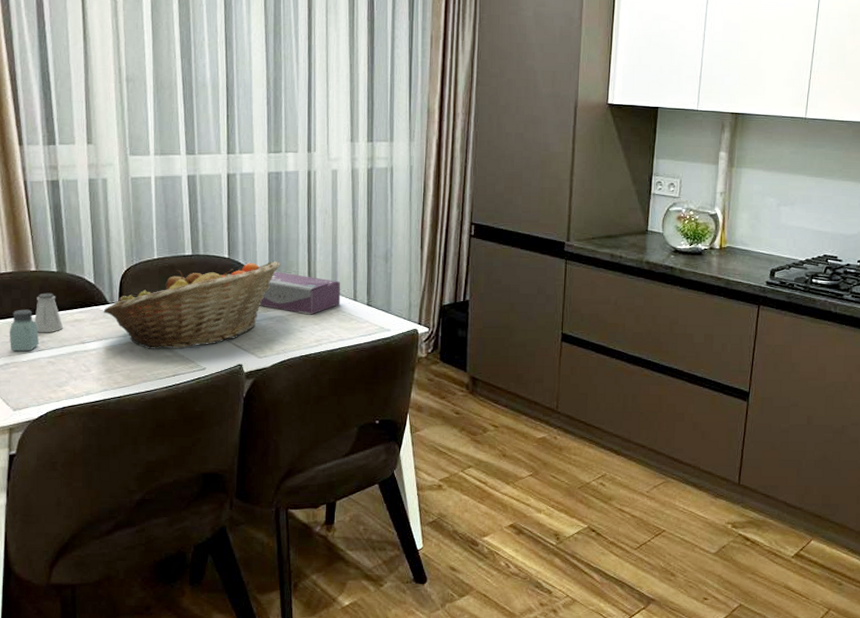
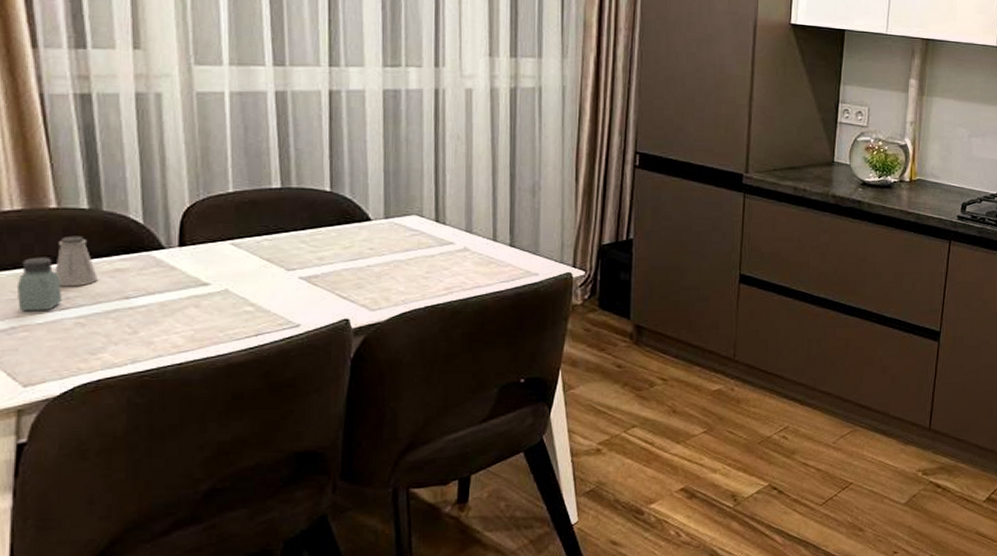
fruit basket: present [103,260,280,350] -> none [156,194,399,304]
tissue box: present [259,272,341,315] -> none [371,208,477,259]

